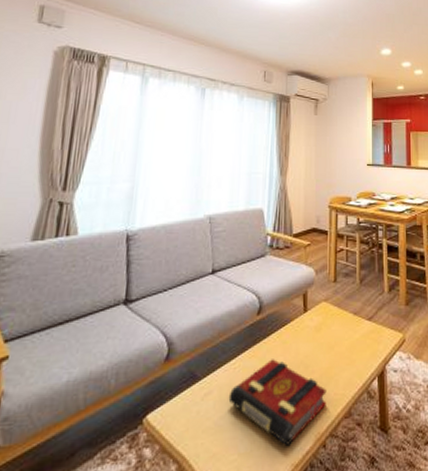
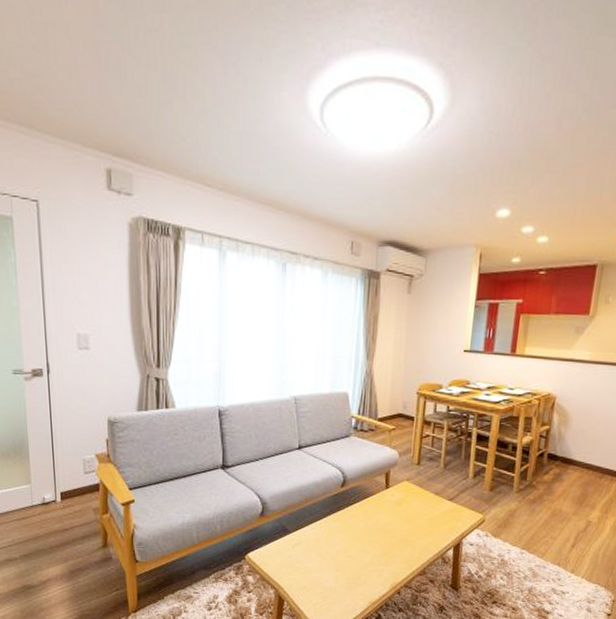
book: present [228,359,327,447] -> none [315,523,404,589]

